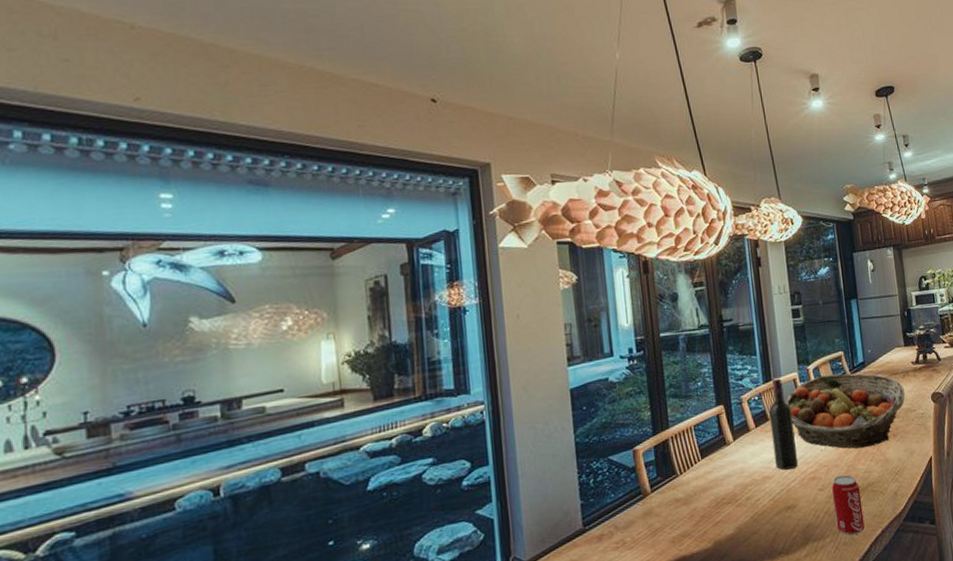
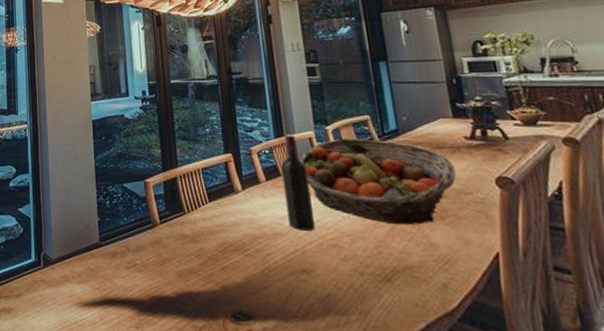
beverage can: present [831,475,865,536] -> none [356,250,402,321]

